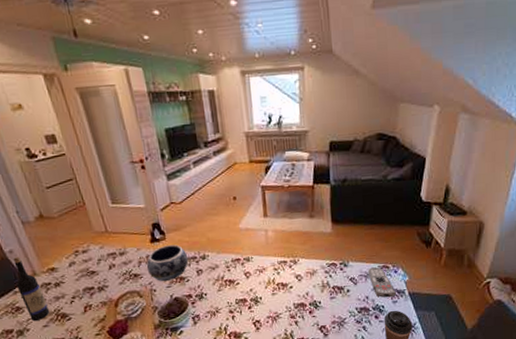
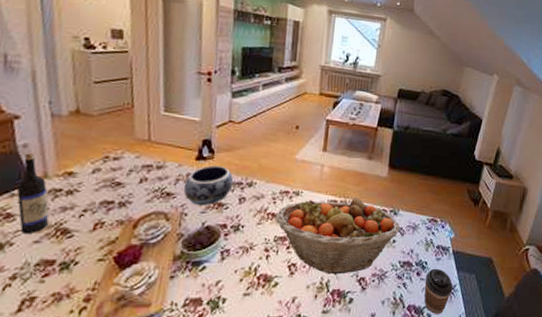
fruit basket: none [233,256,352,326] -> present [276,198,400,275]
remote control: present [368,267,396,298] -> none [416,219,441,254]

